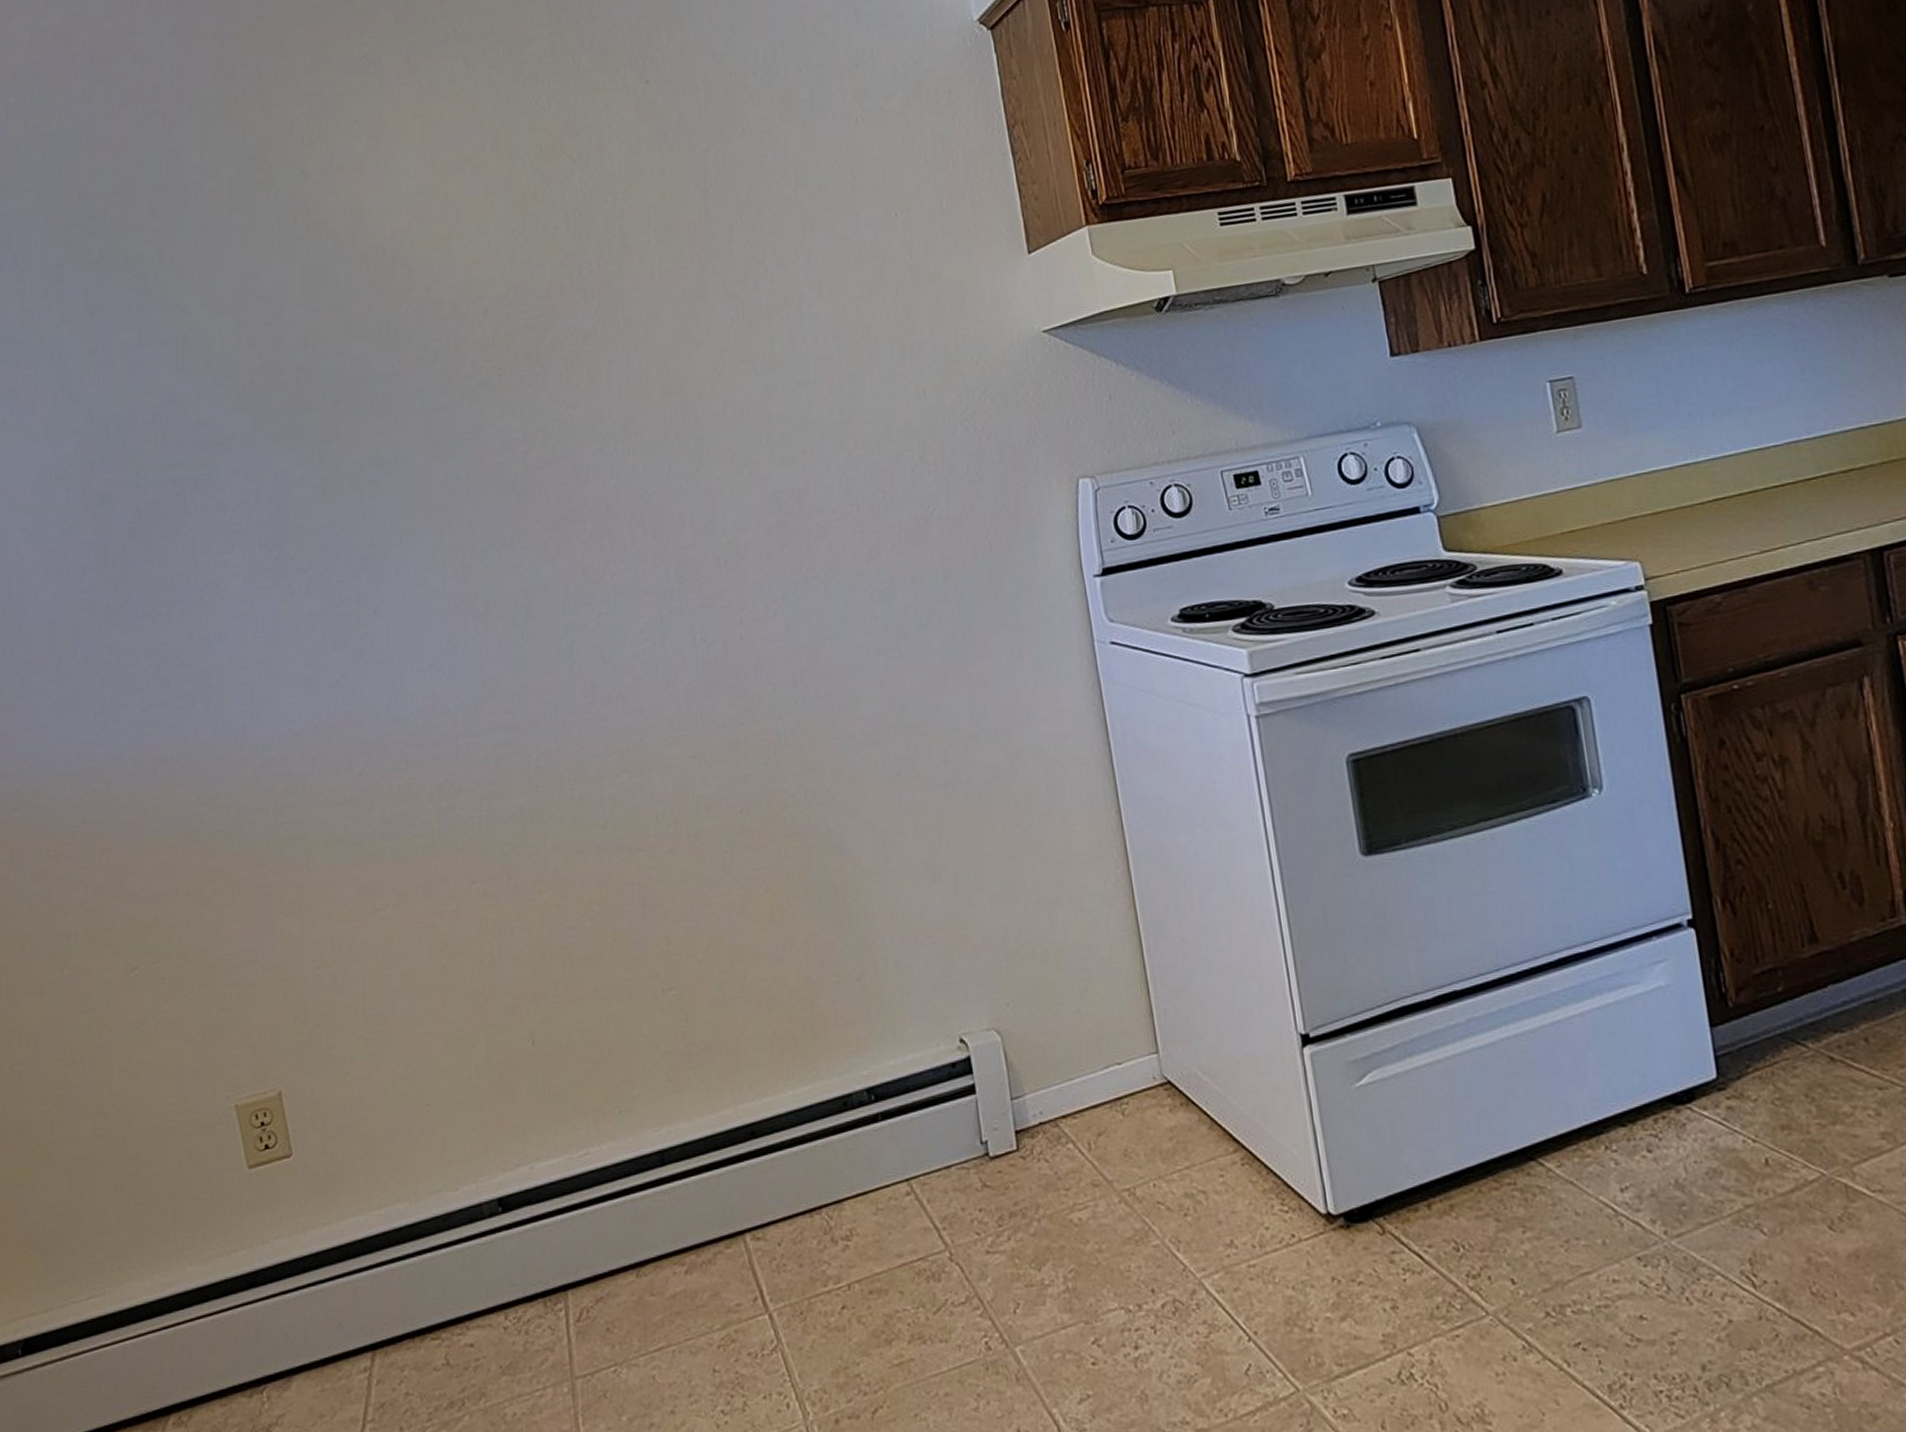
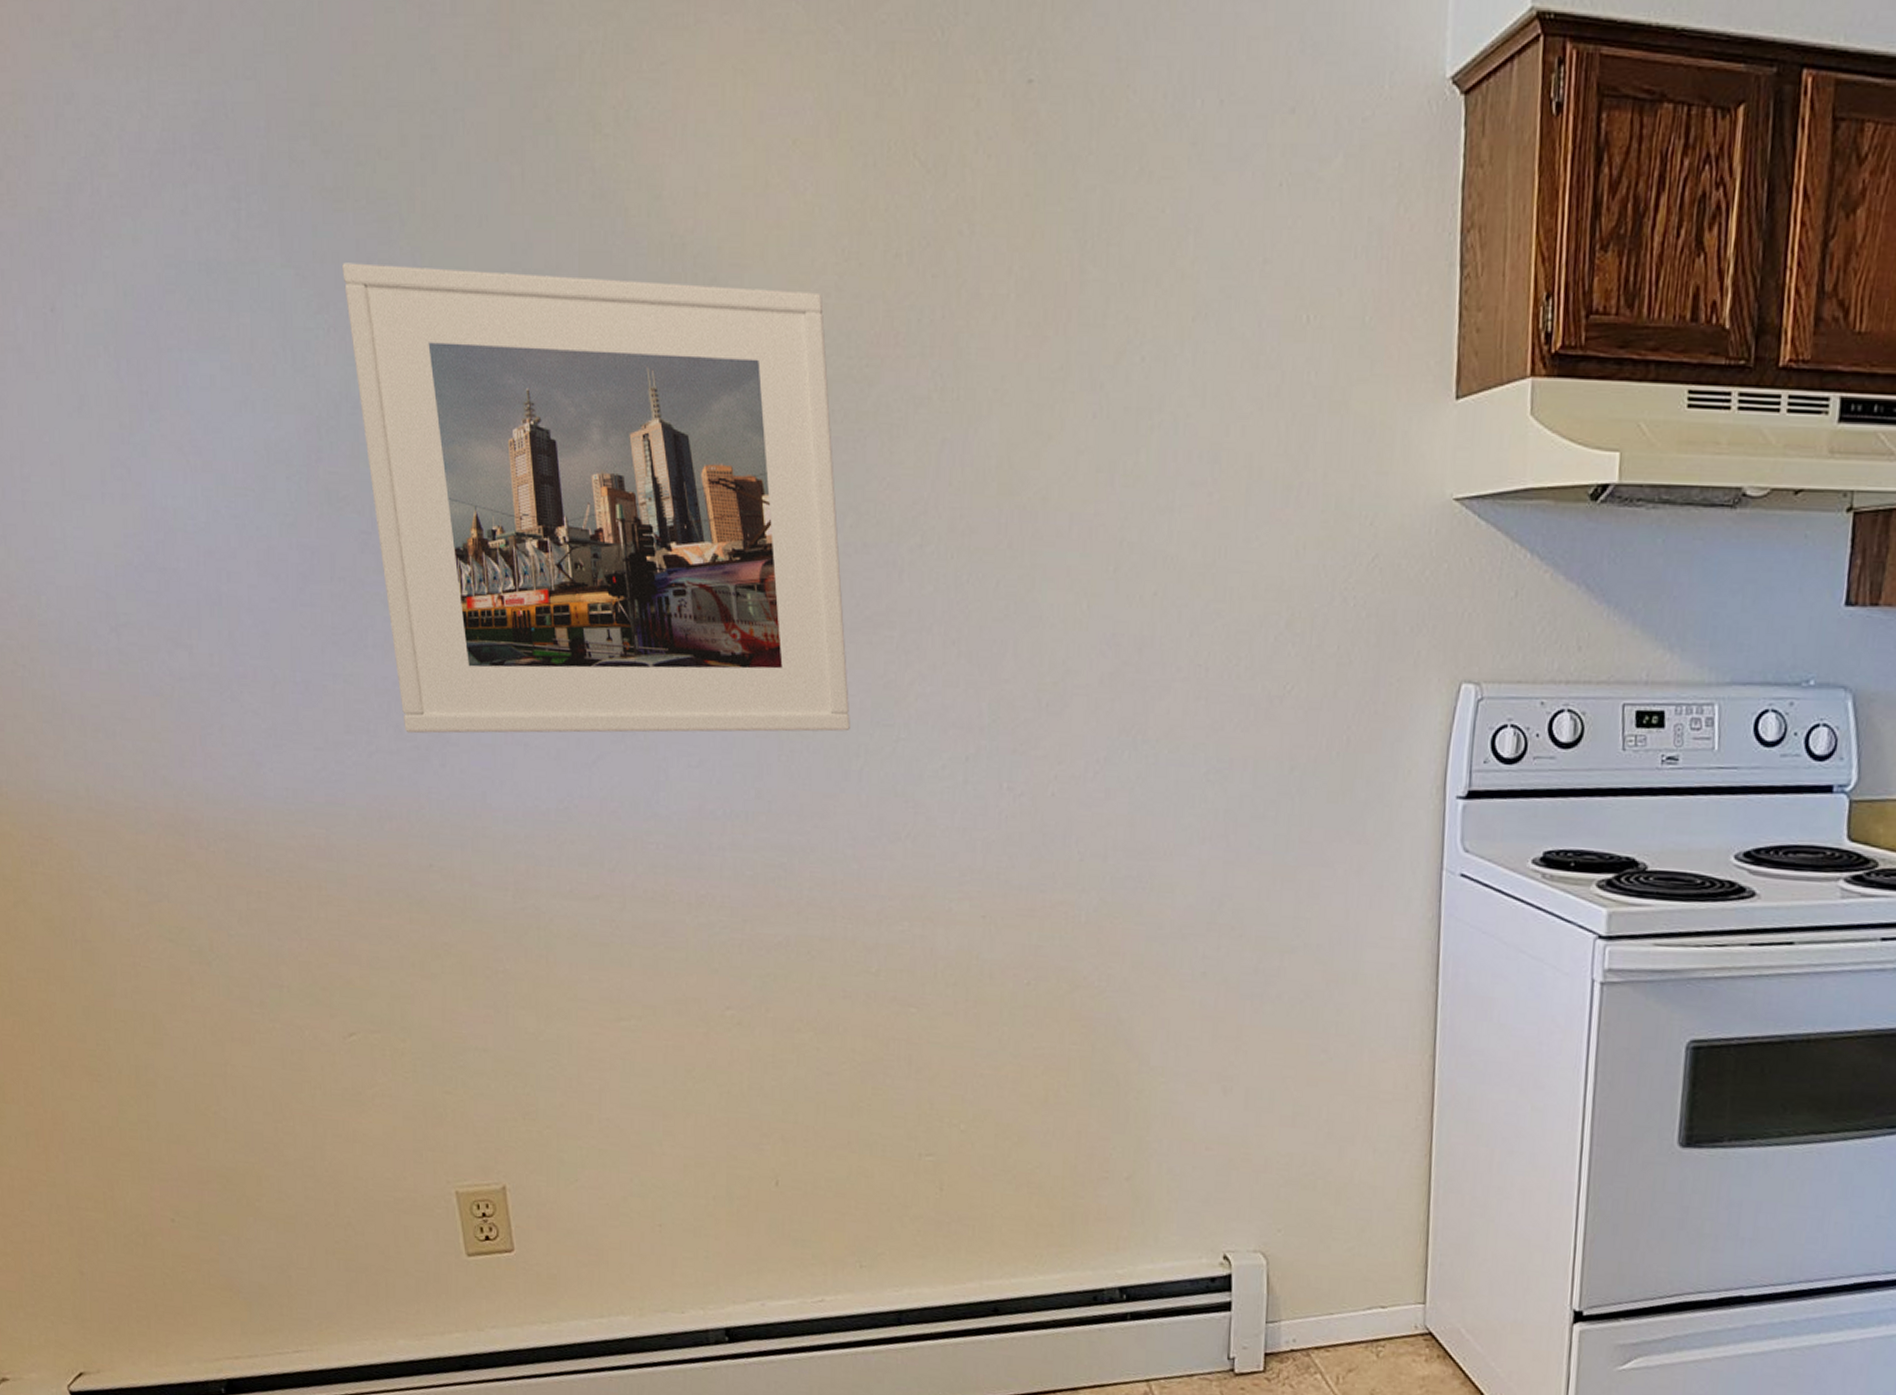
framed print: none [108,266,558,686] -> present [342,263,850,734]

